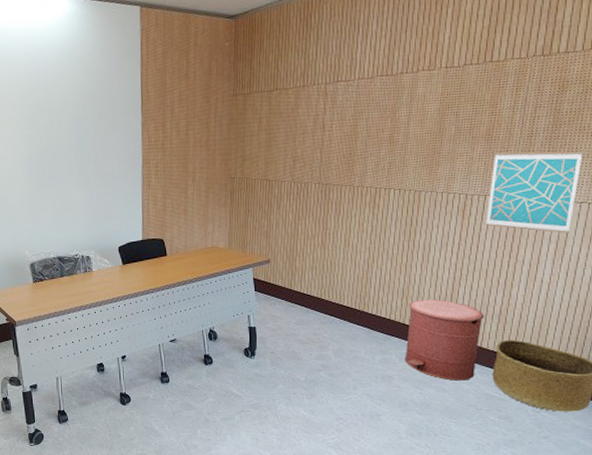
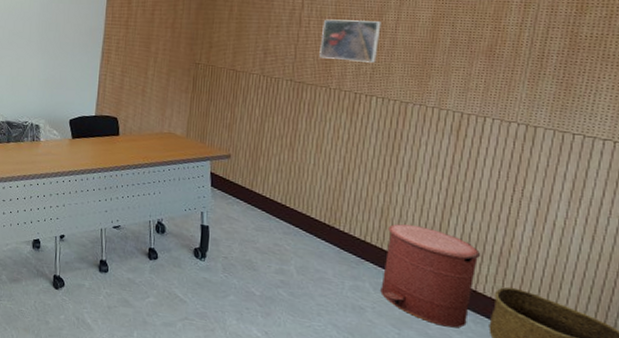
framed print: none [343,118,395,159] -> present [319,19,382,63]
wall art: present [486,151,583,233] -> none [484,72,607,173]

